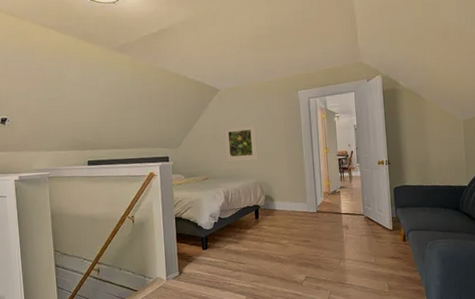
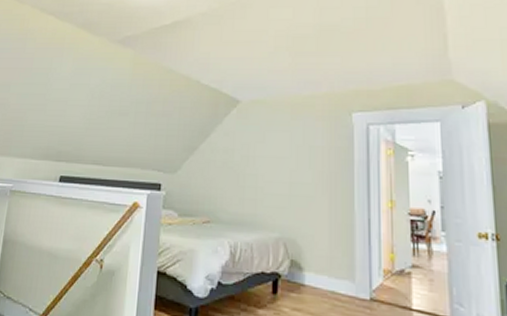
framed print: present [224,123,259,162] -> none [239,151,287,205]

